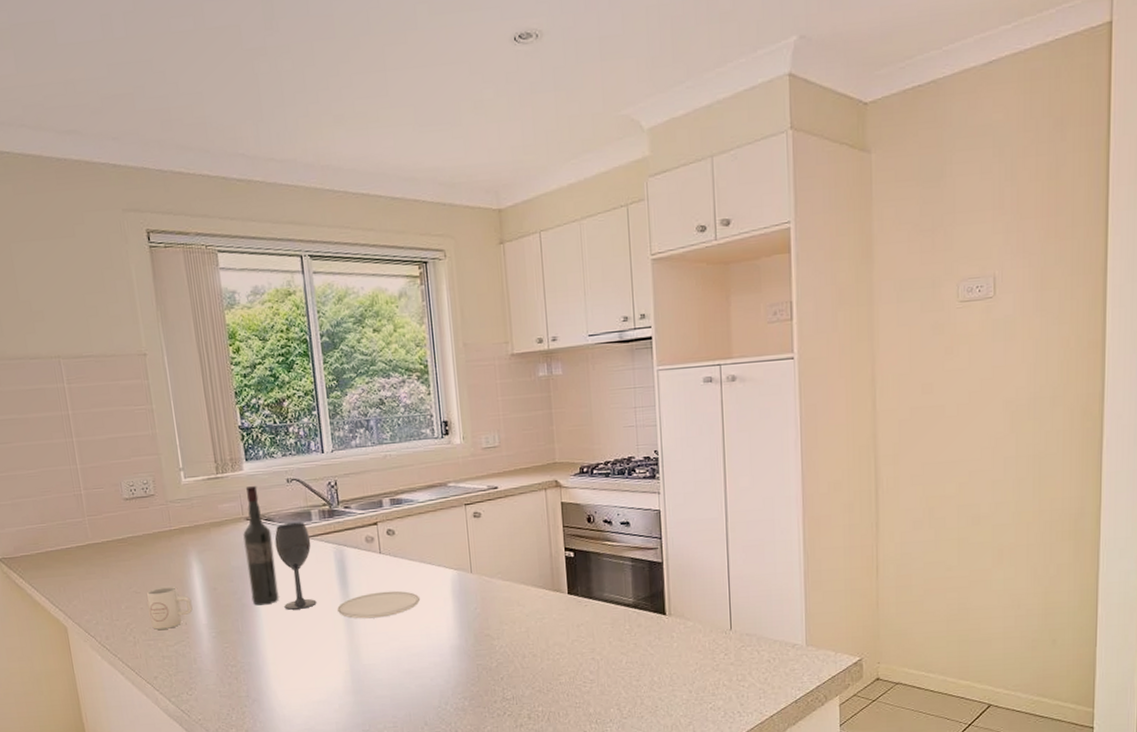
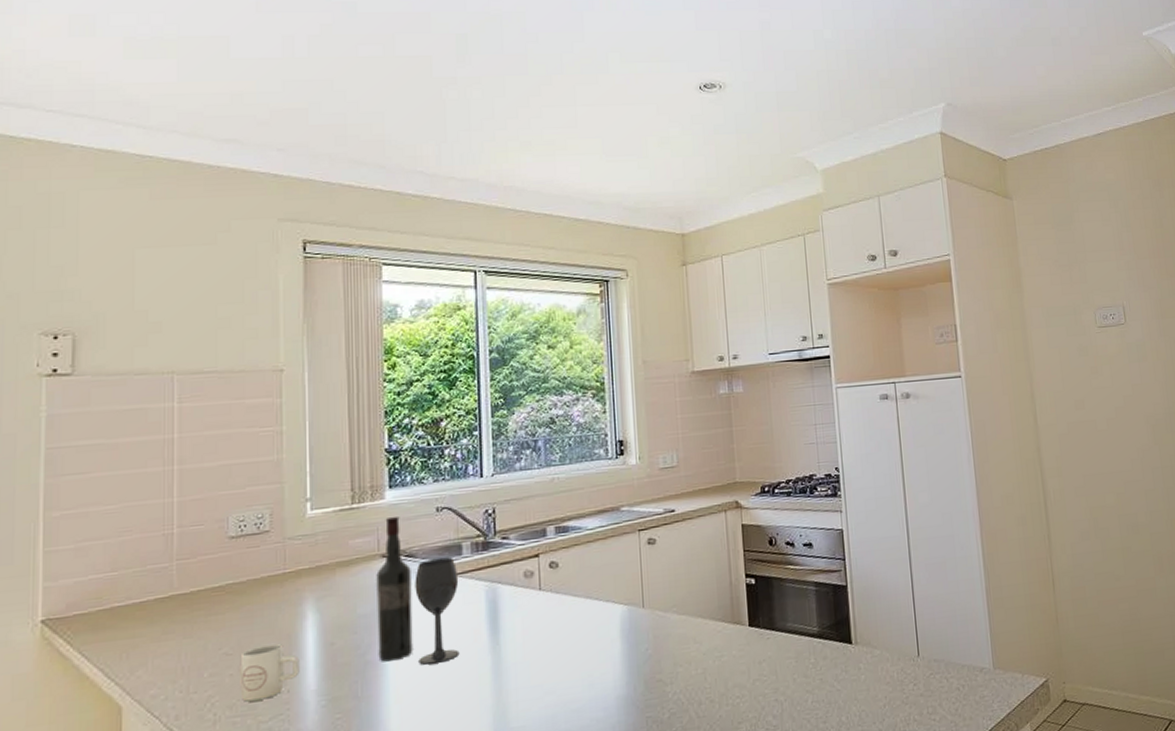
plate: present [337,590,421,619] -> none [484,633,584,671]

